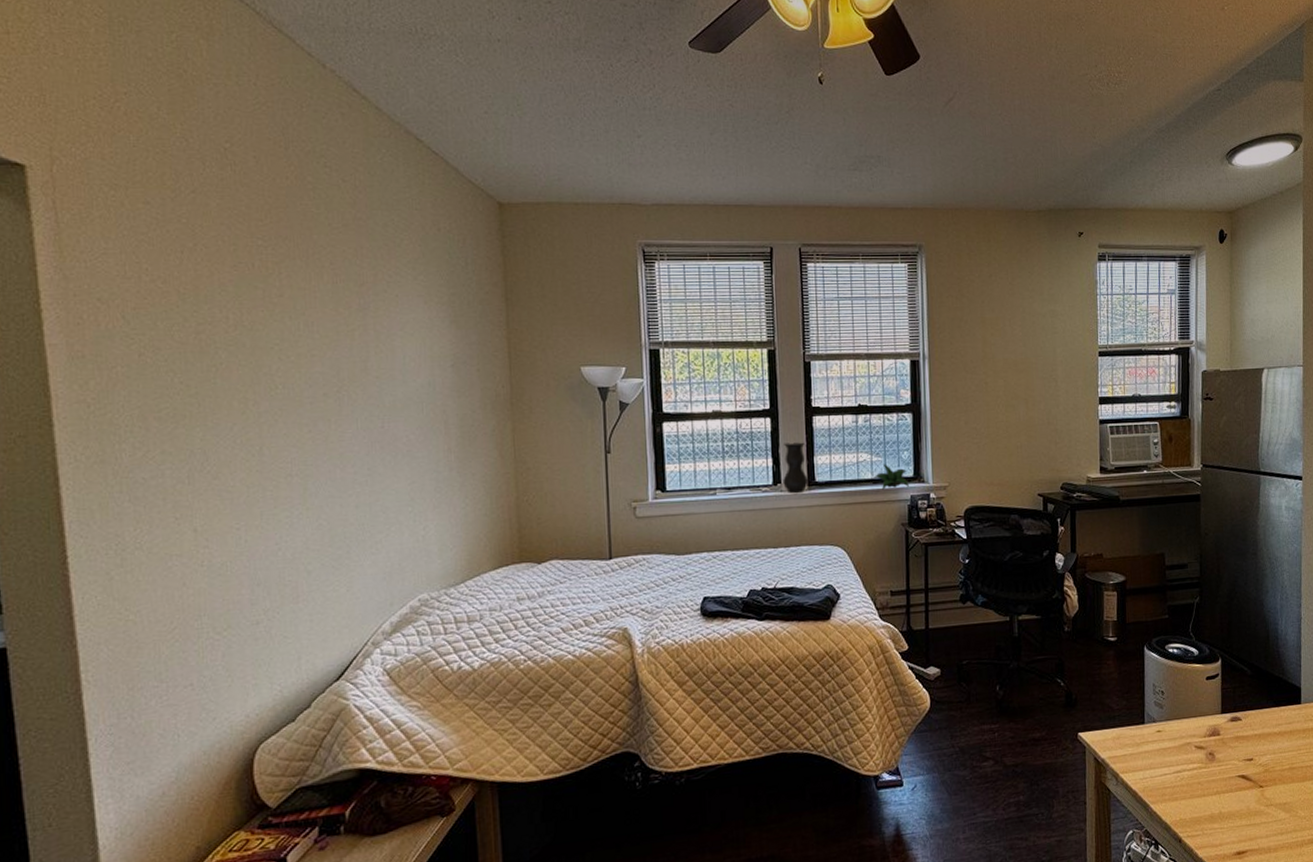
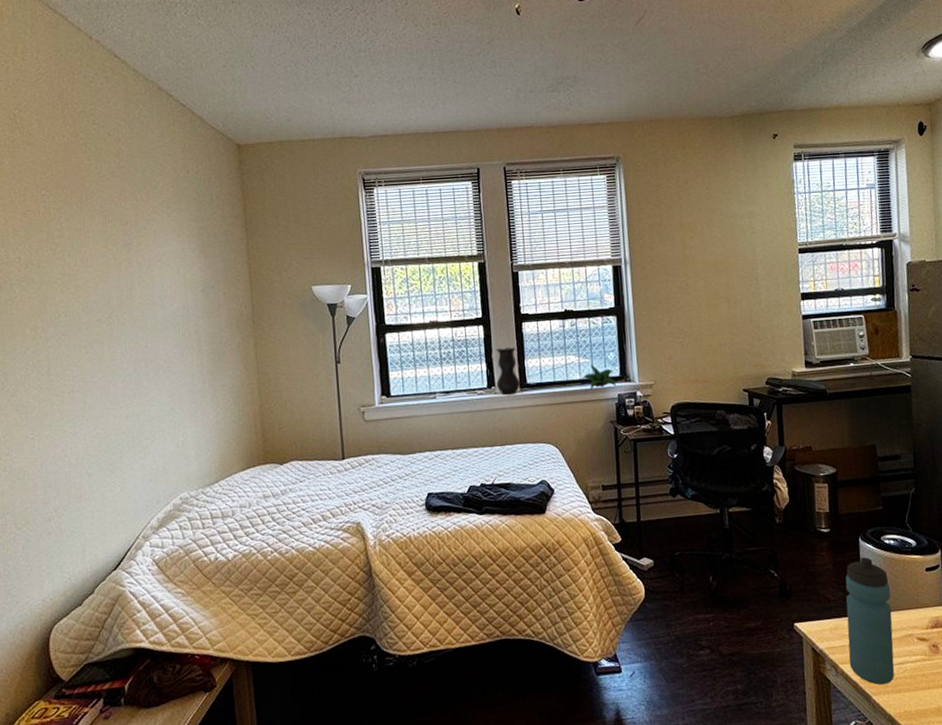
water bottle: none [1129,666,1173,794] -> present [845,557,895,685]

